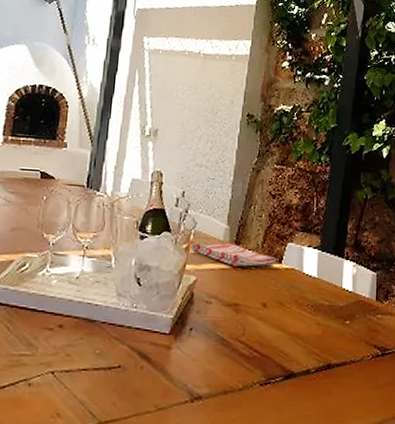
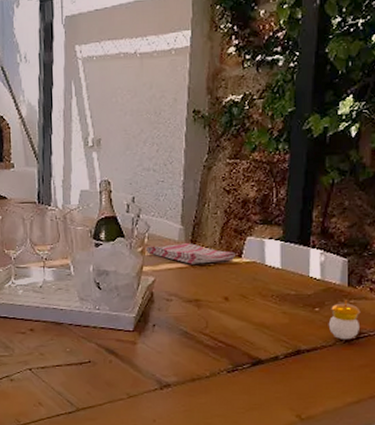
candle: none [357,314,386,356] -> present [328,300,361,340]

